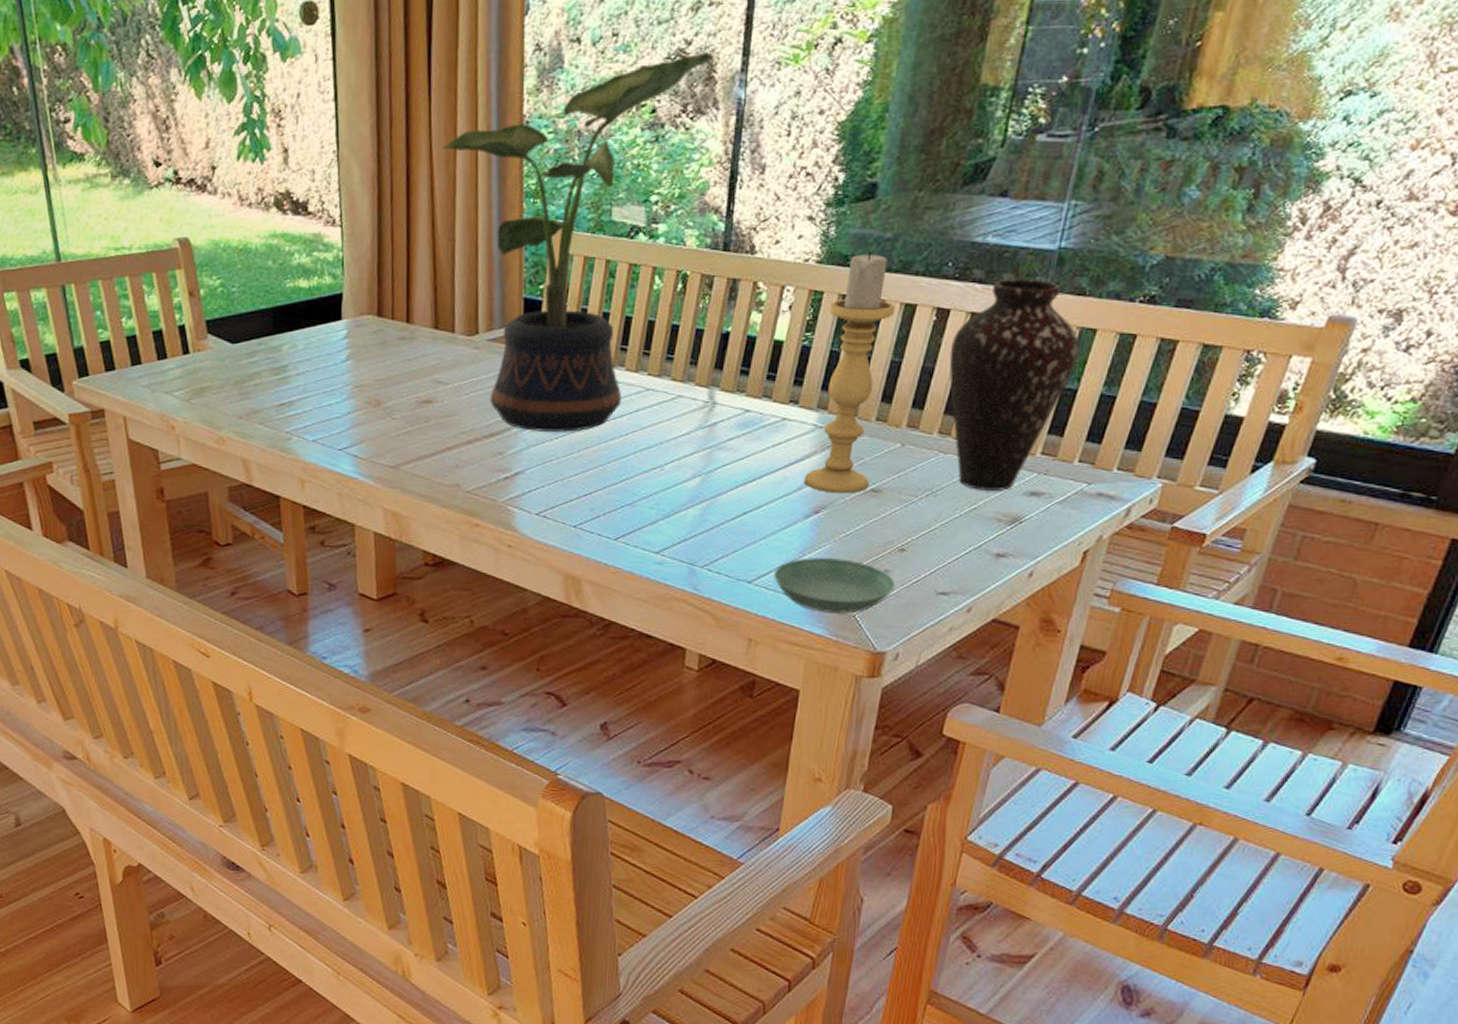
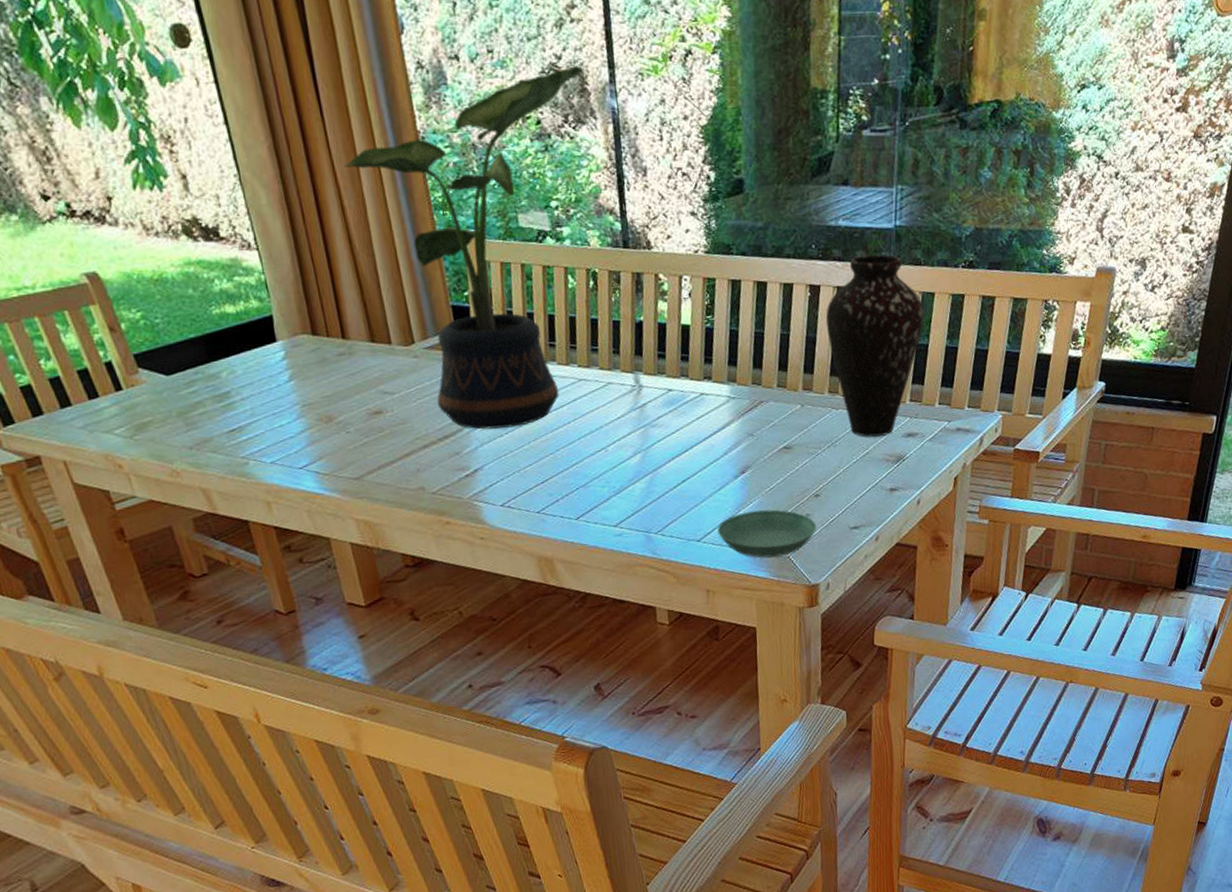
candle holder: present [803,250,895,494] -> none [722,239,781,455]

